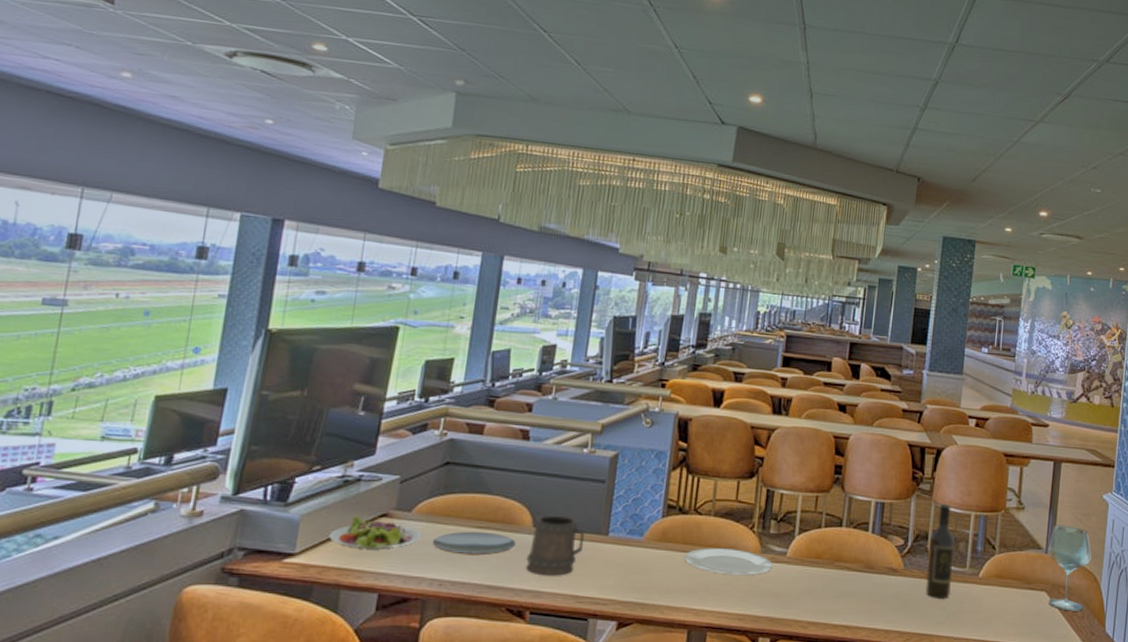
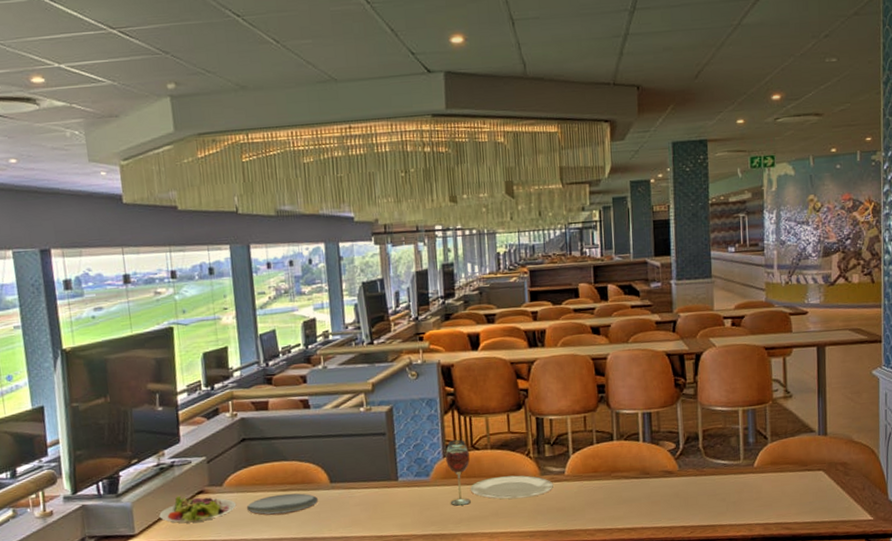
beer mug: present [526,515,585,576] -> none [330,468,378,523]
wineglass: none [660,499,691,574] -> present [445,439,471,506]
wine bottle: present [925,504,955,598] -> none [700,404,729,492]
wine glass: present [1047,524,1092,612] -> none [820,405,867,486]

